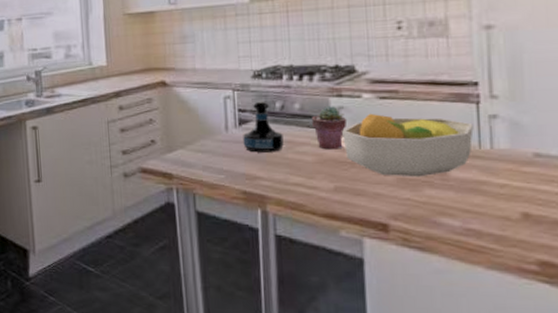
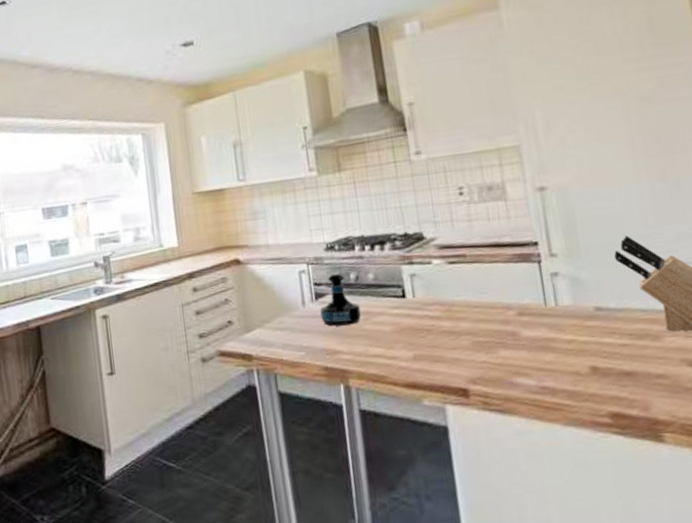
potted succulent: present [311,106,348,150] -> none [386,274,421,318]
fruit bowl: present [342,113,474,177] -> none [416,278,539,340]

